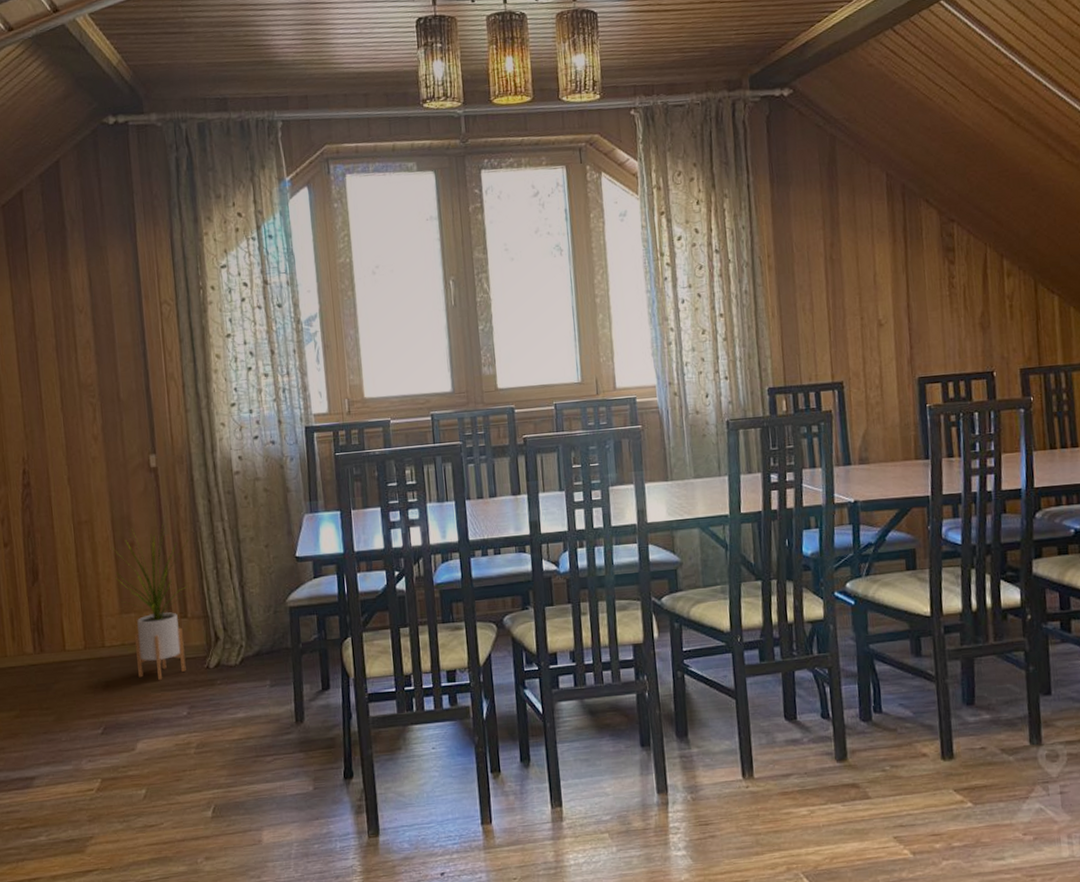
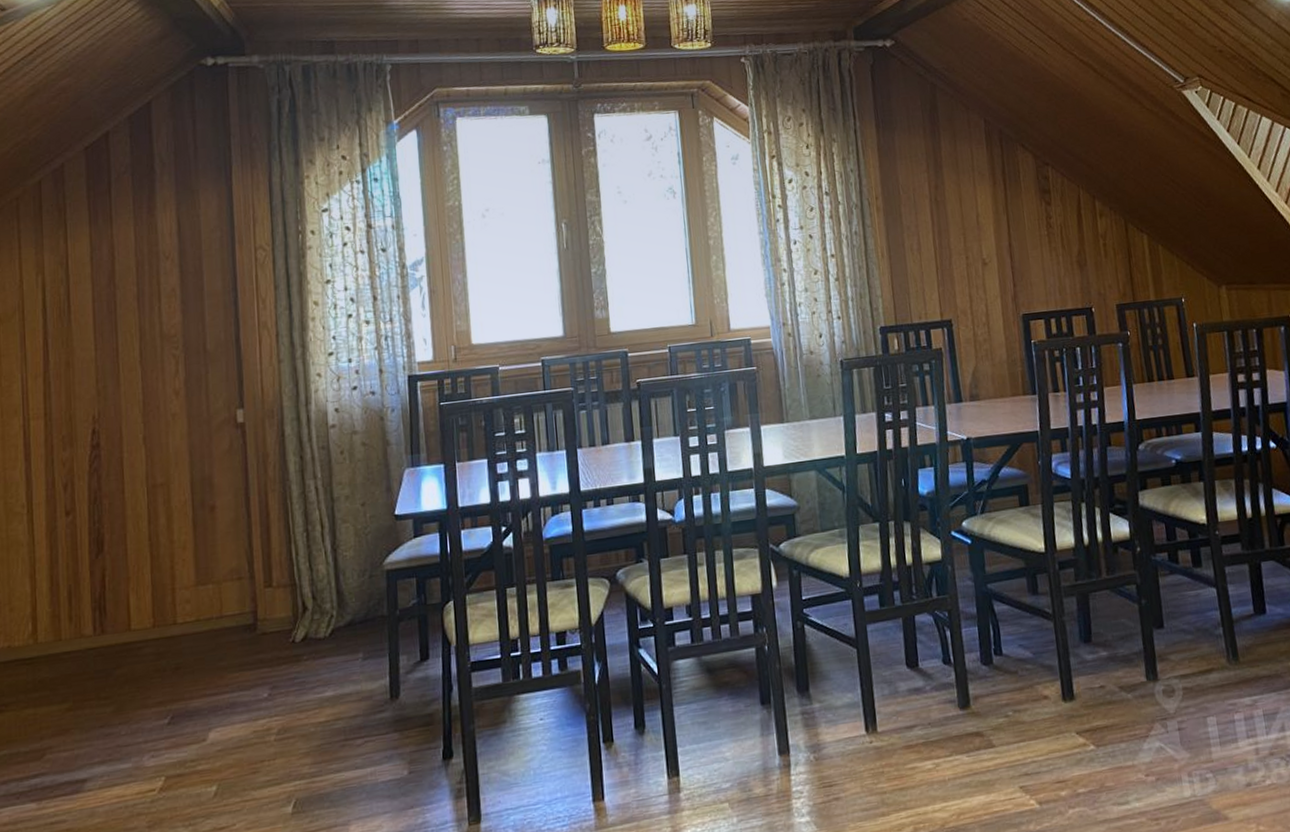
house plant: present [111,524,192,681] -> none [189,484,280,660]

